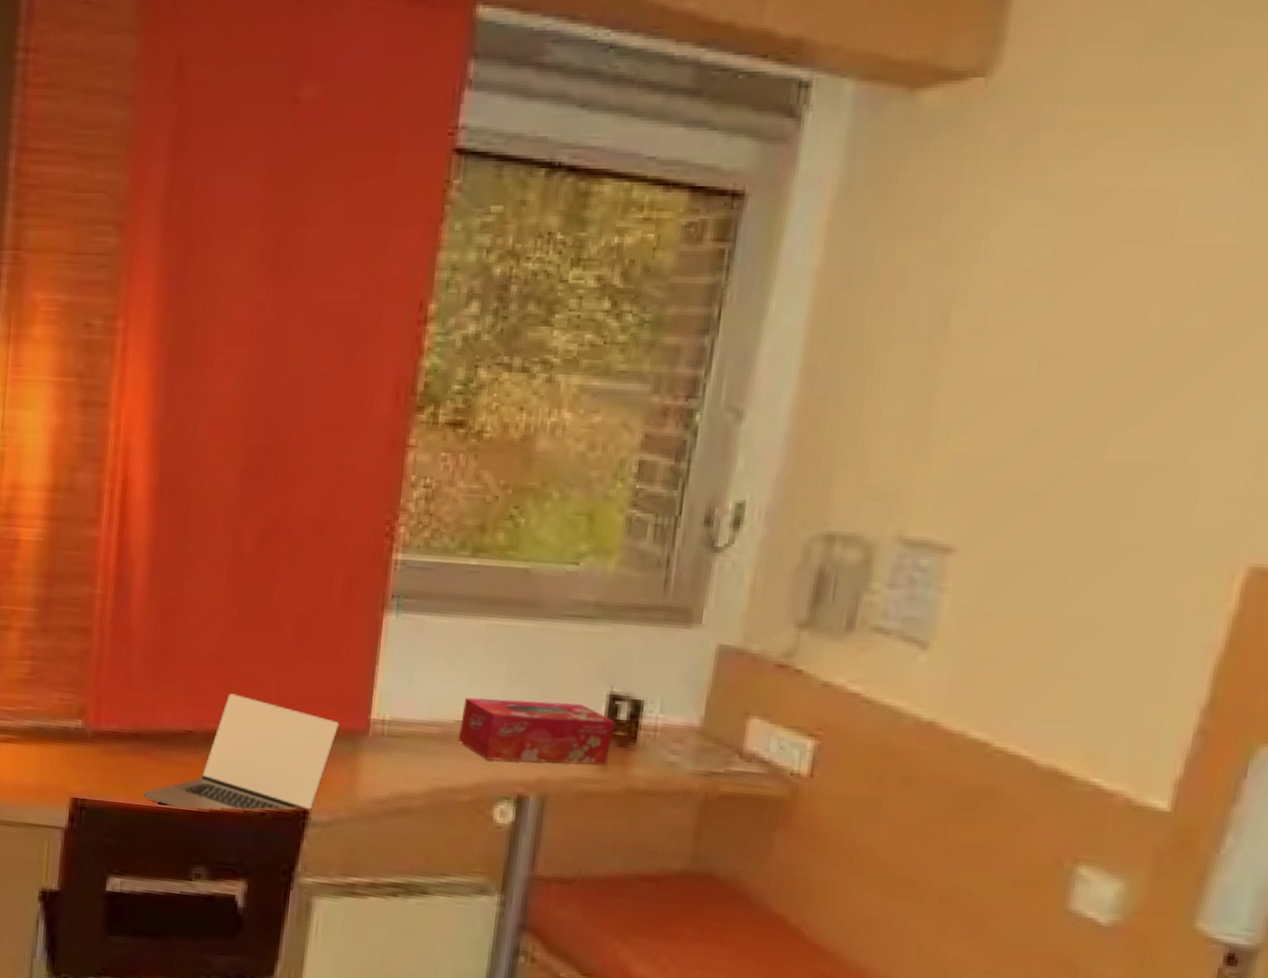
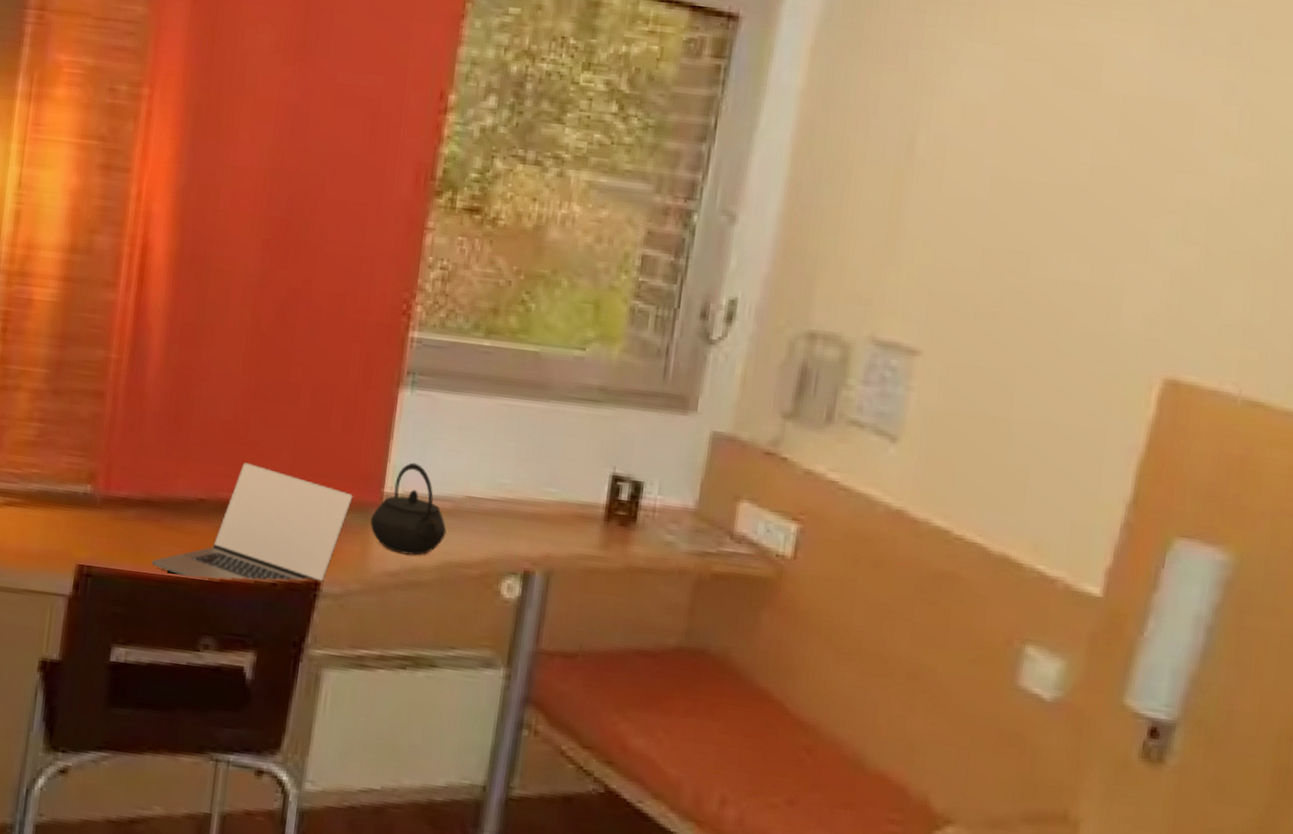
kettle: none [357,688,436,782] -> present [370,462,447,556]
tissue box: present [458,697,614,765] -> none [468,474,616,544]

